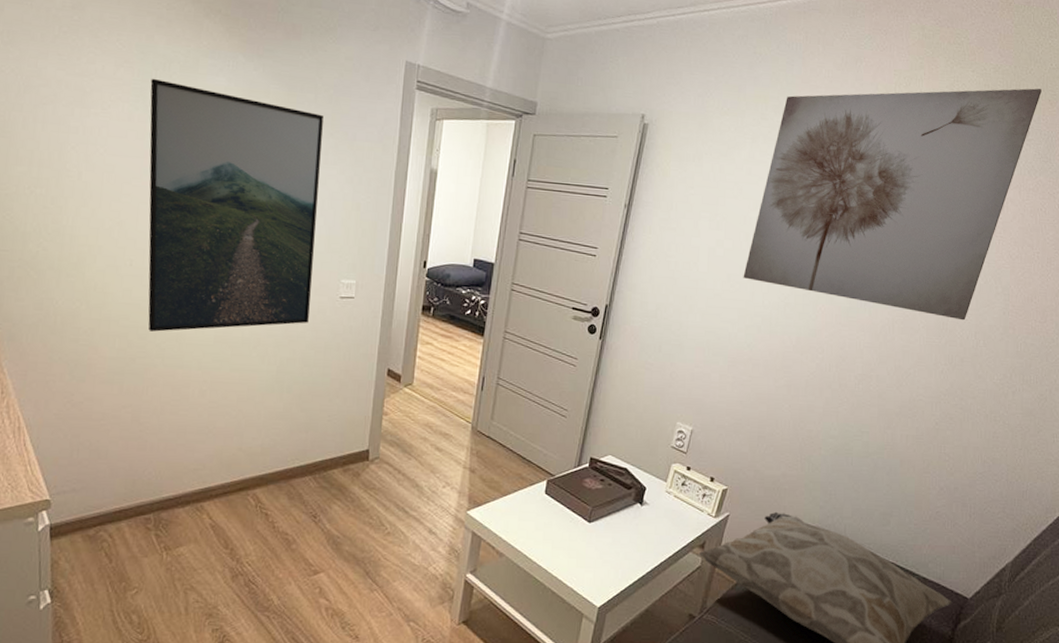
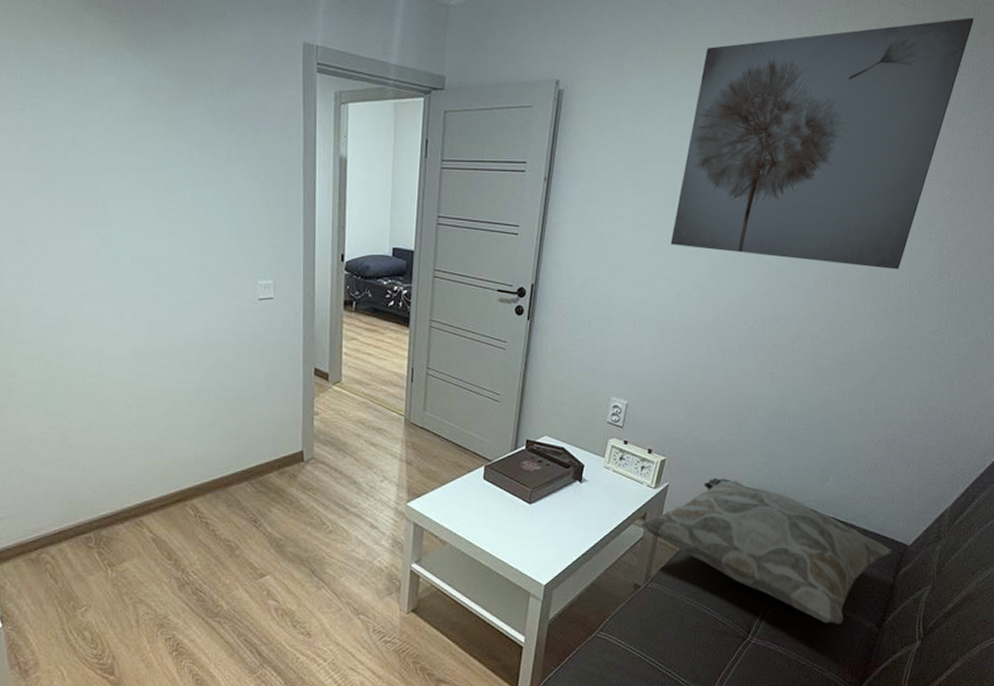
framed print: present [148,78,323,332] -> none [35,83,229,350]

